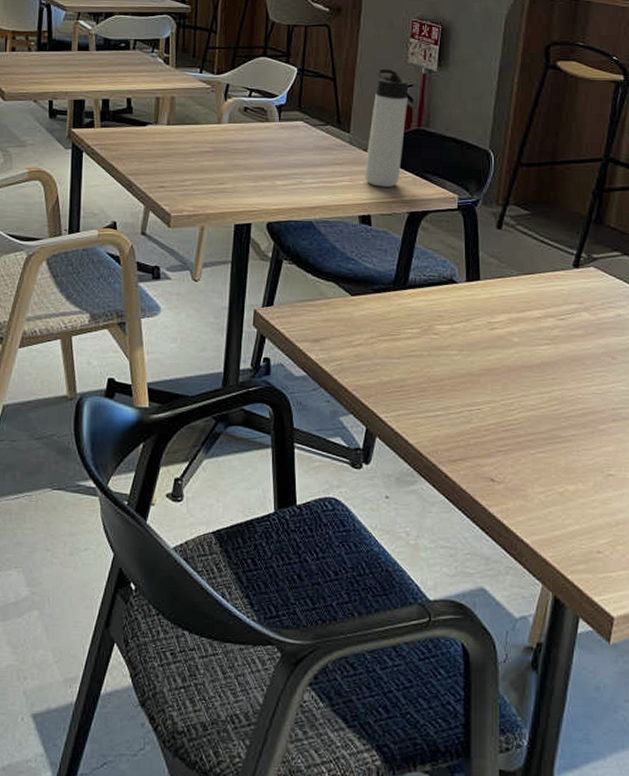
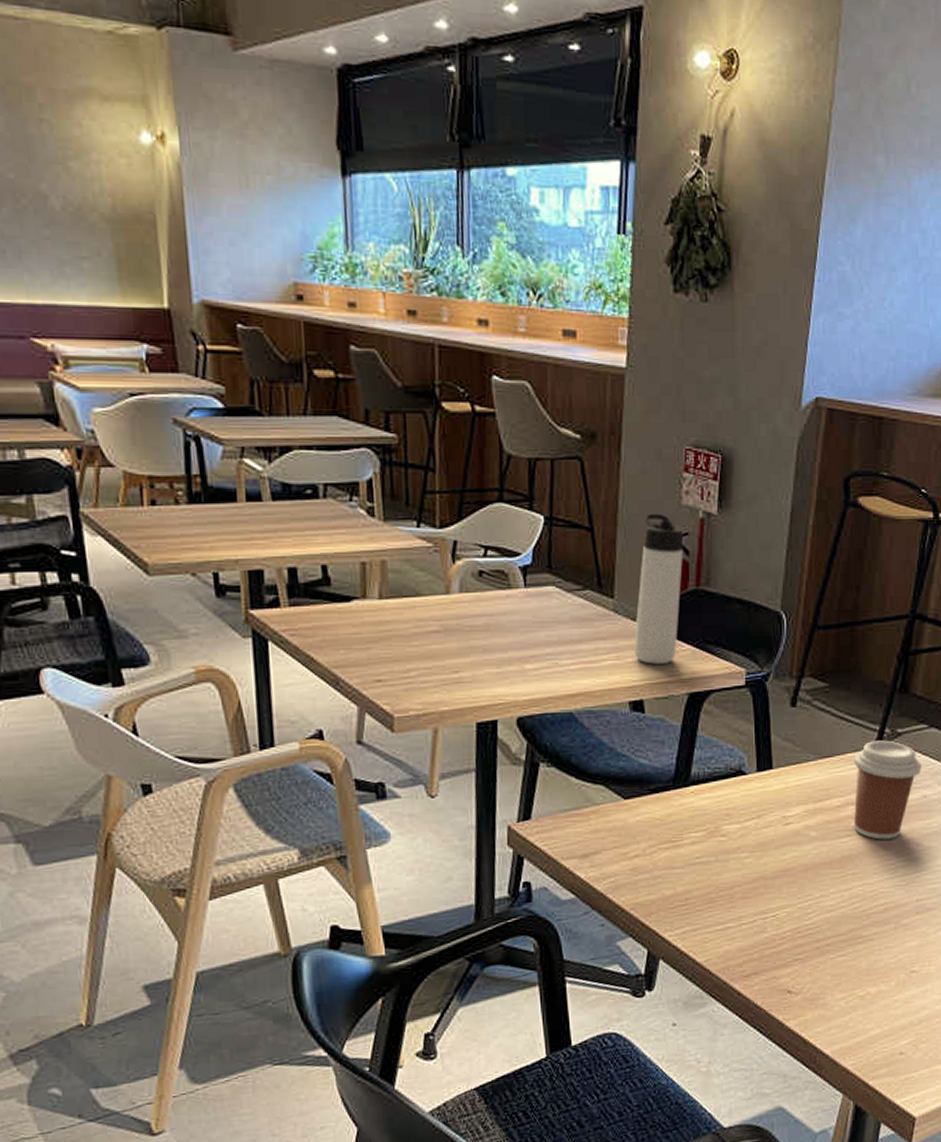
coffee cup: none [552,263,616,351] -> present [853,740,922,840]

